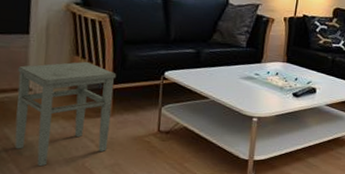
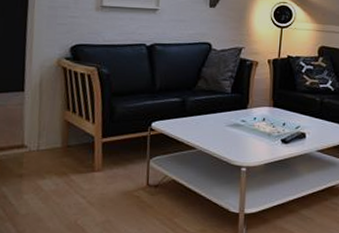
stool: present [14,62,116,167] -> none [11,116,105,225]

